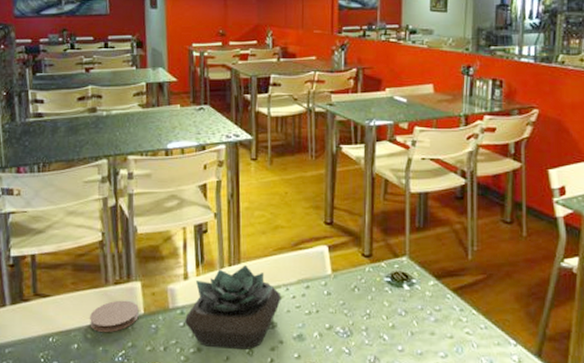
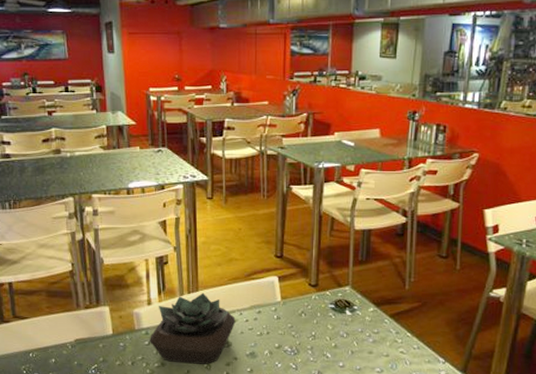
coaster: present [90,300,139,333] -> none [65,322,108,350]

